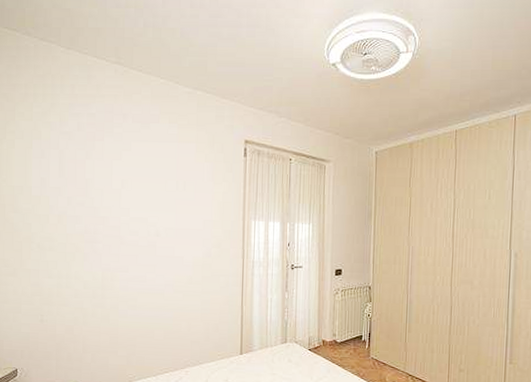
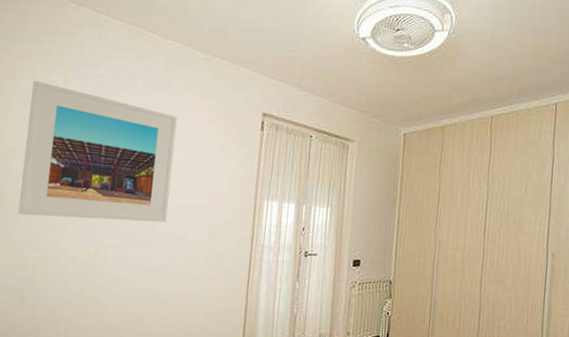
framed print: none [30,122,167,247] -> present [17,80,177,223]

